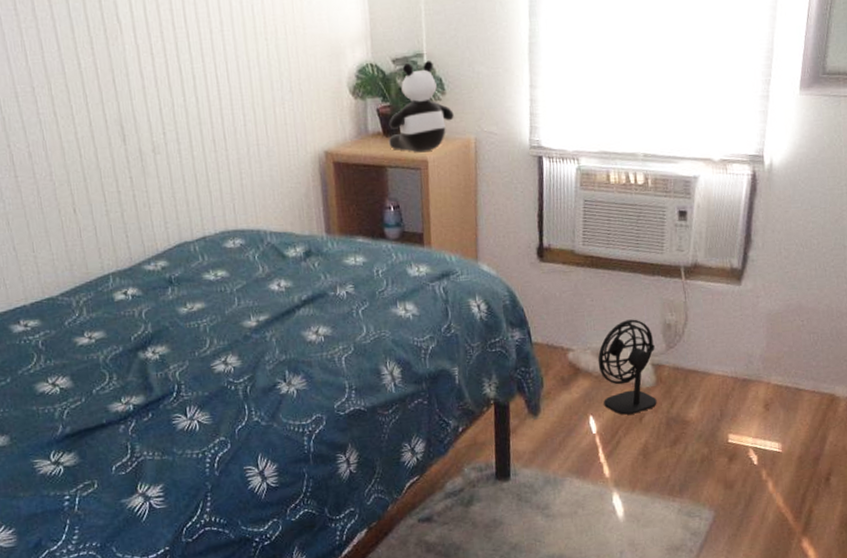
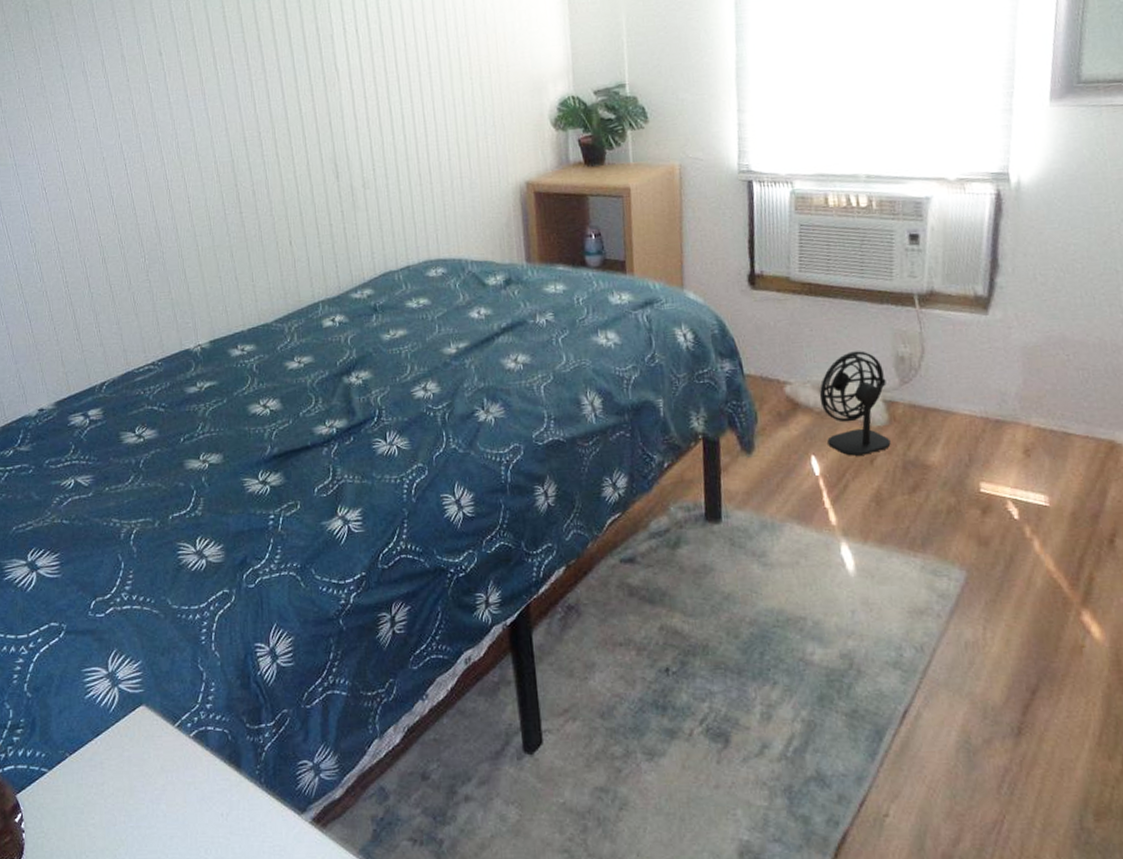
stuffed animal: present [388,61,454,153] -> none [589,90,657,181]

